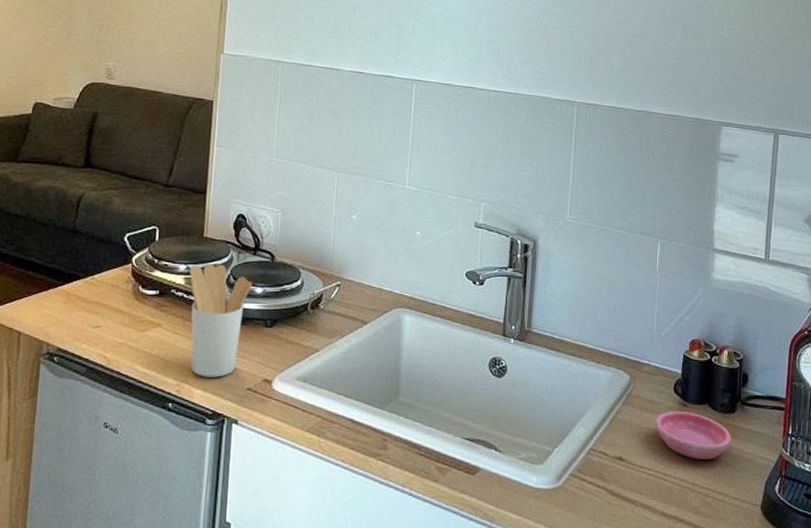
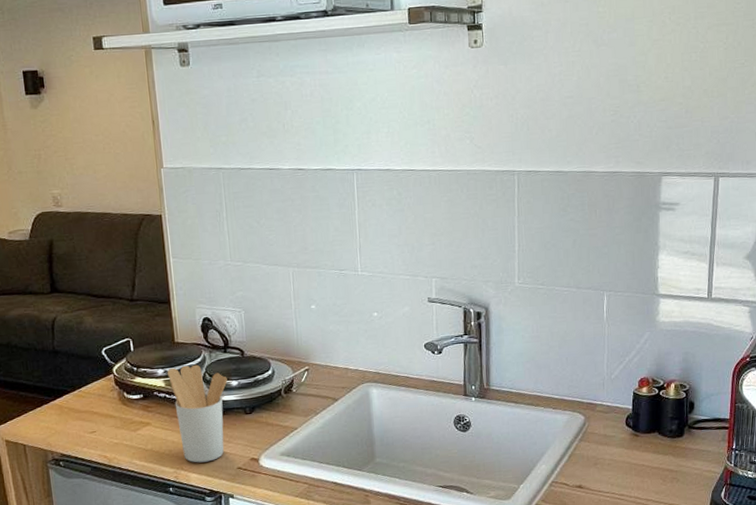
saucer: present [655,411,731,460] -> none [610,440,680,479]

